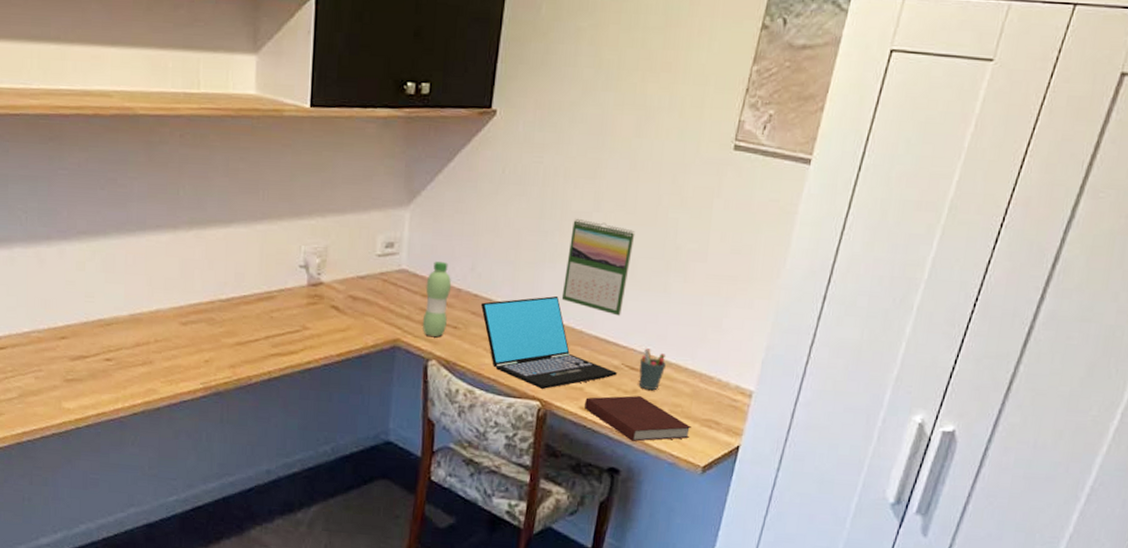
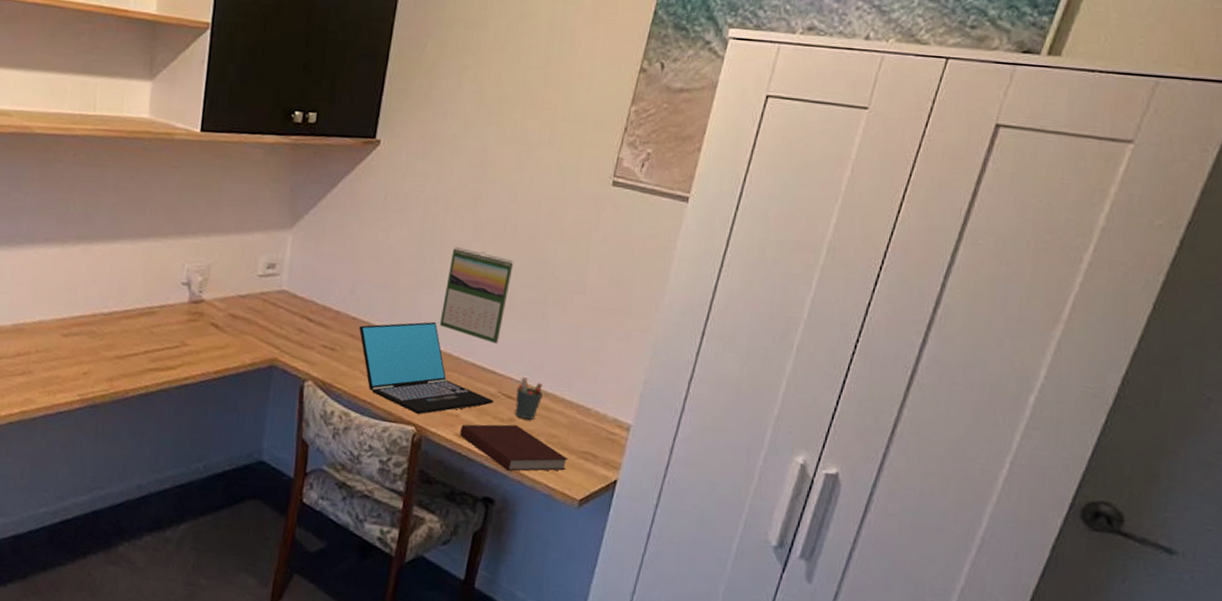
water bottle: present [422,262,452,338] -> none [300,284,331,359]

